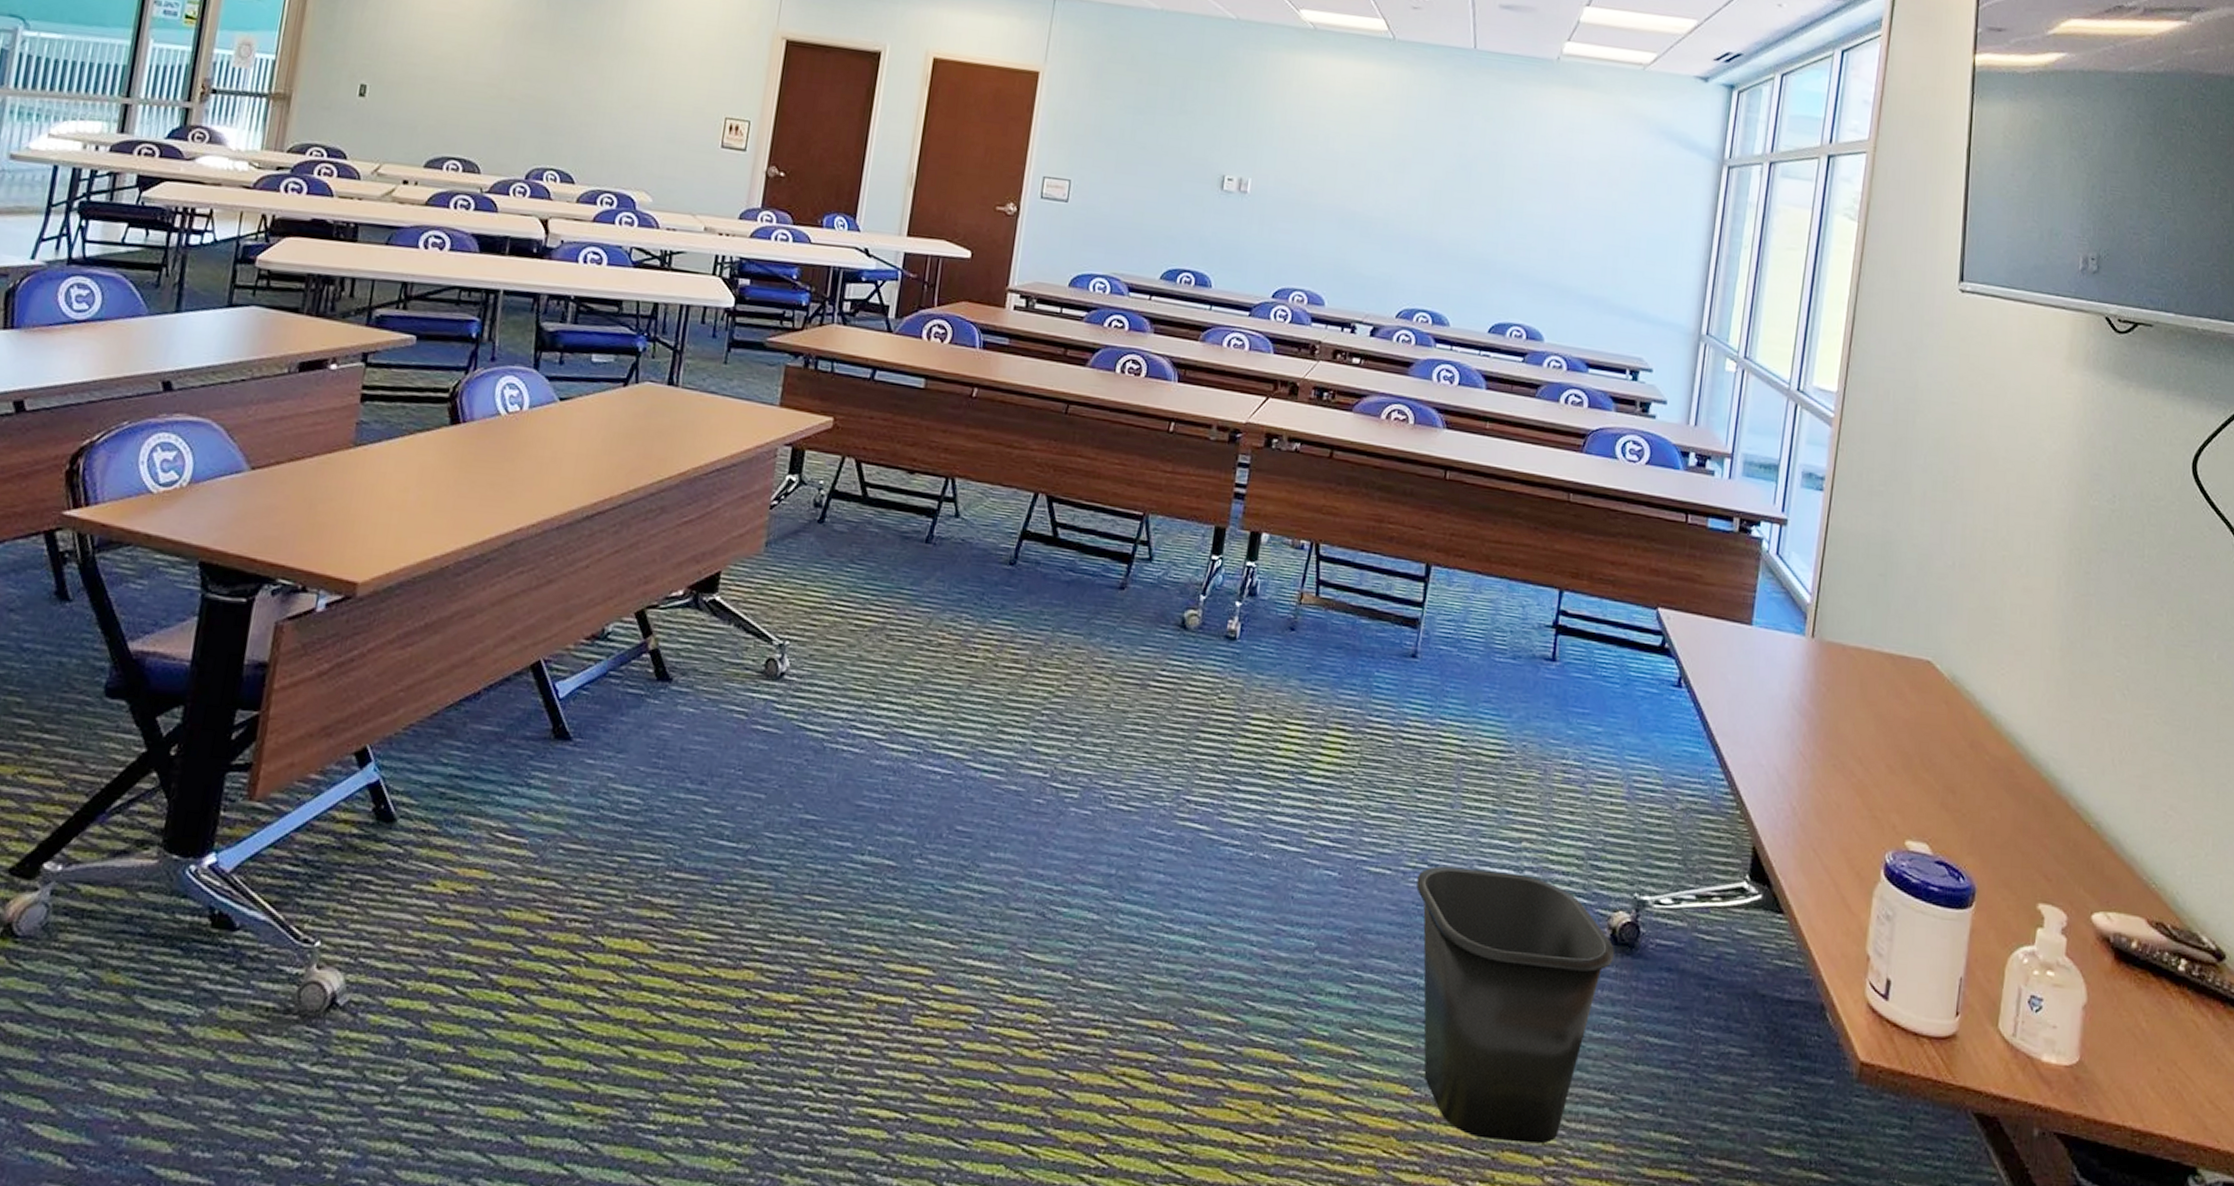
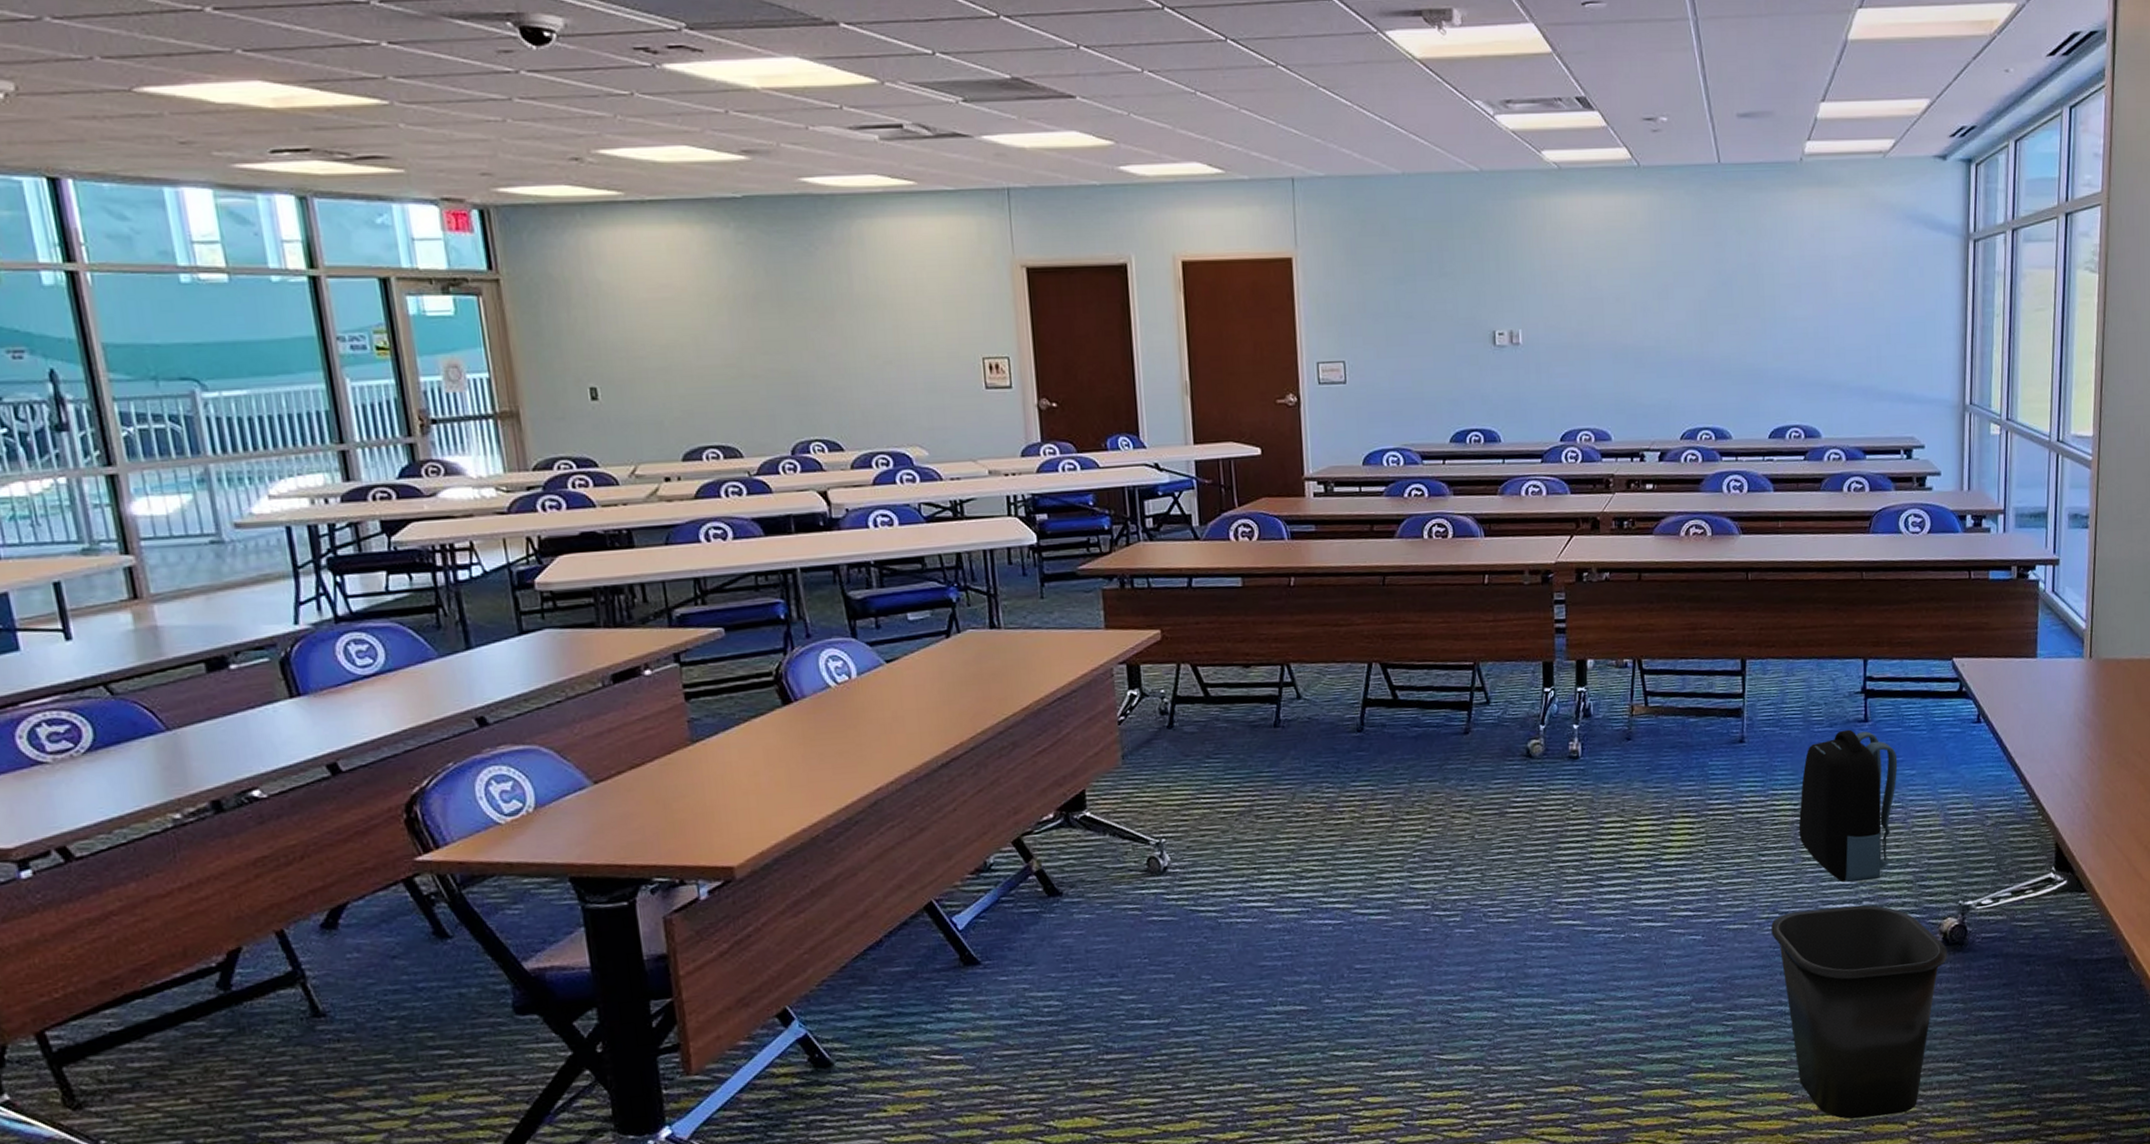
backpack: none [1462,665,1584,848] -> present [1798,729,1909,882]

